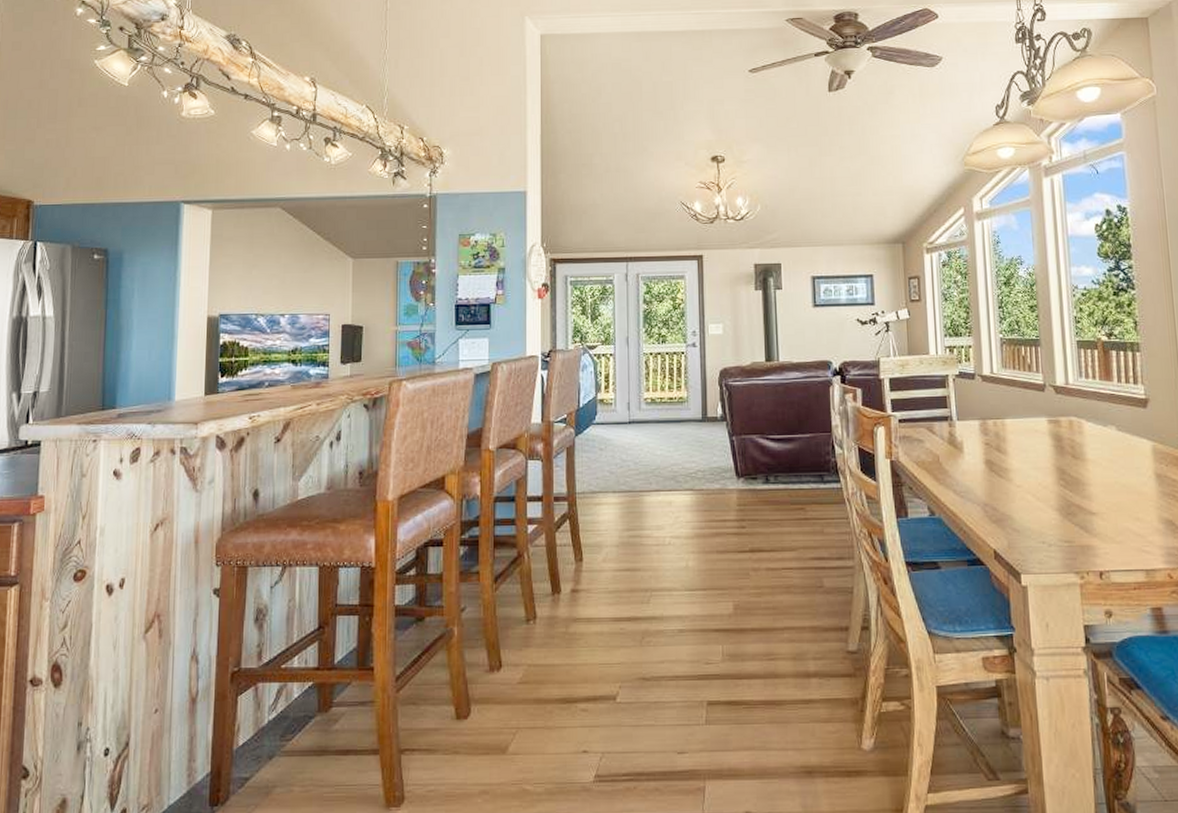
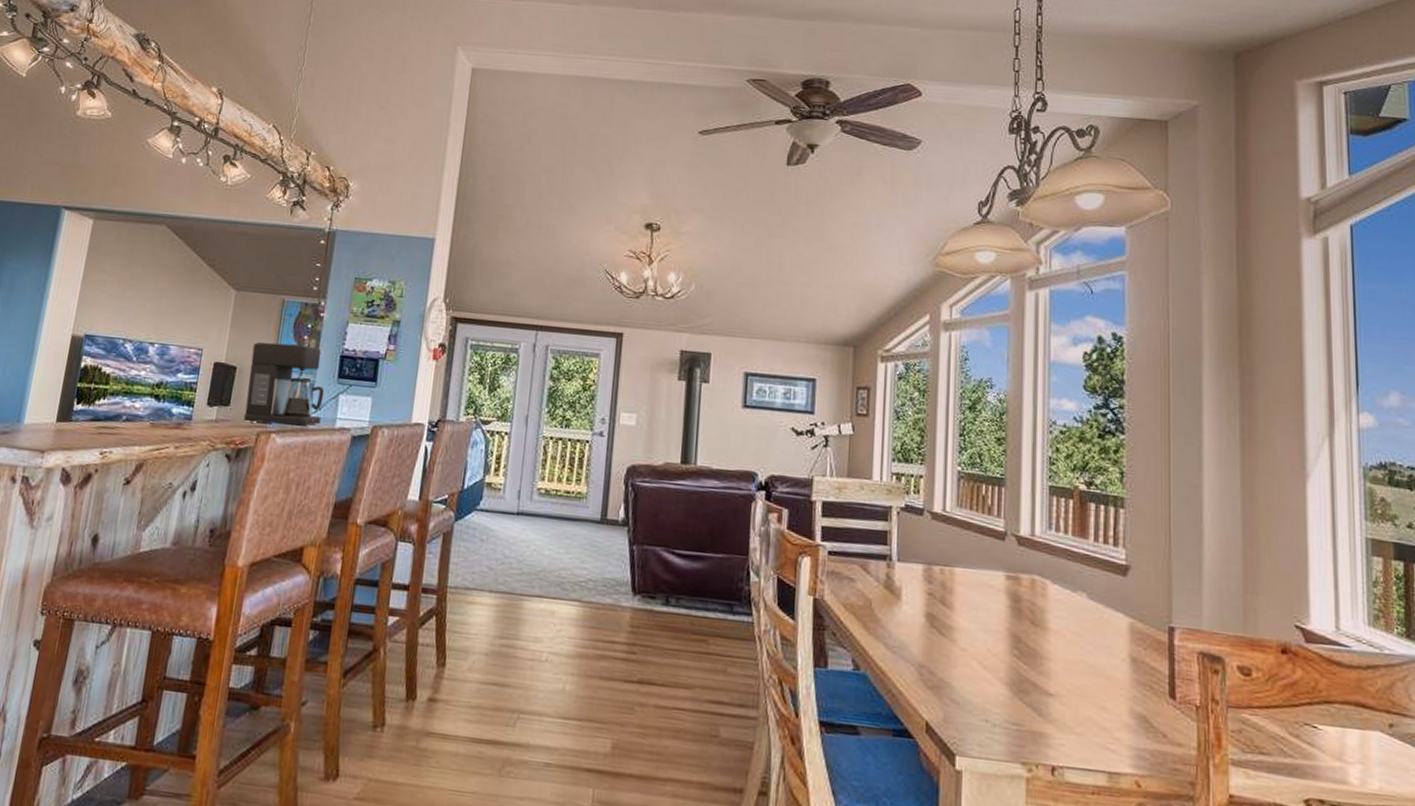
coffee maker: none [375,300,445,374] -> present [244,342,325,426]

